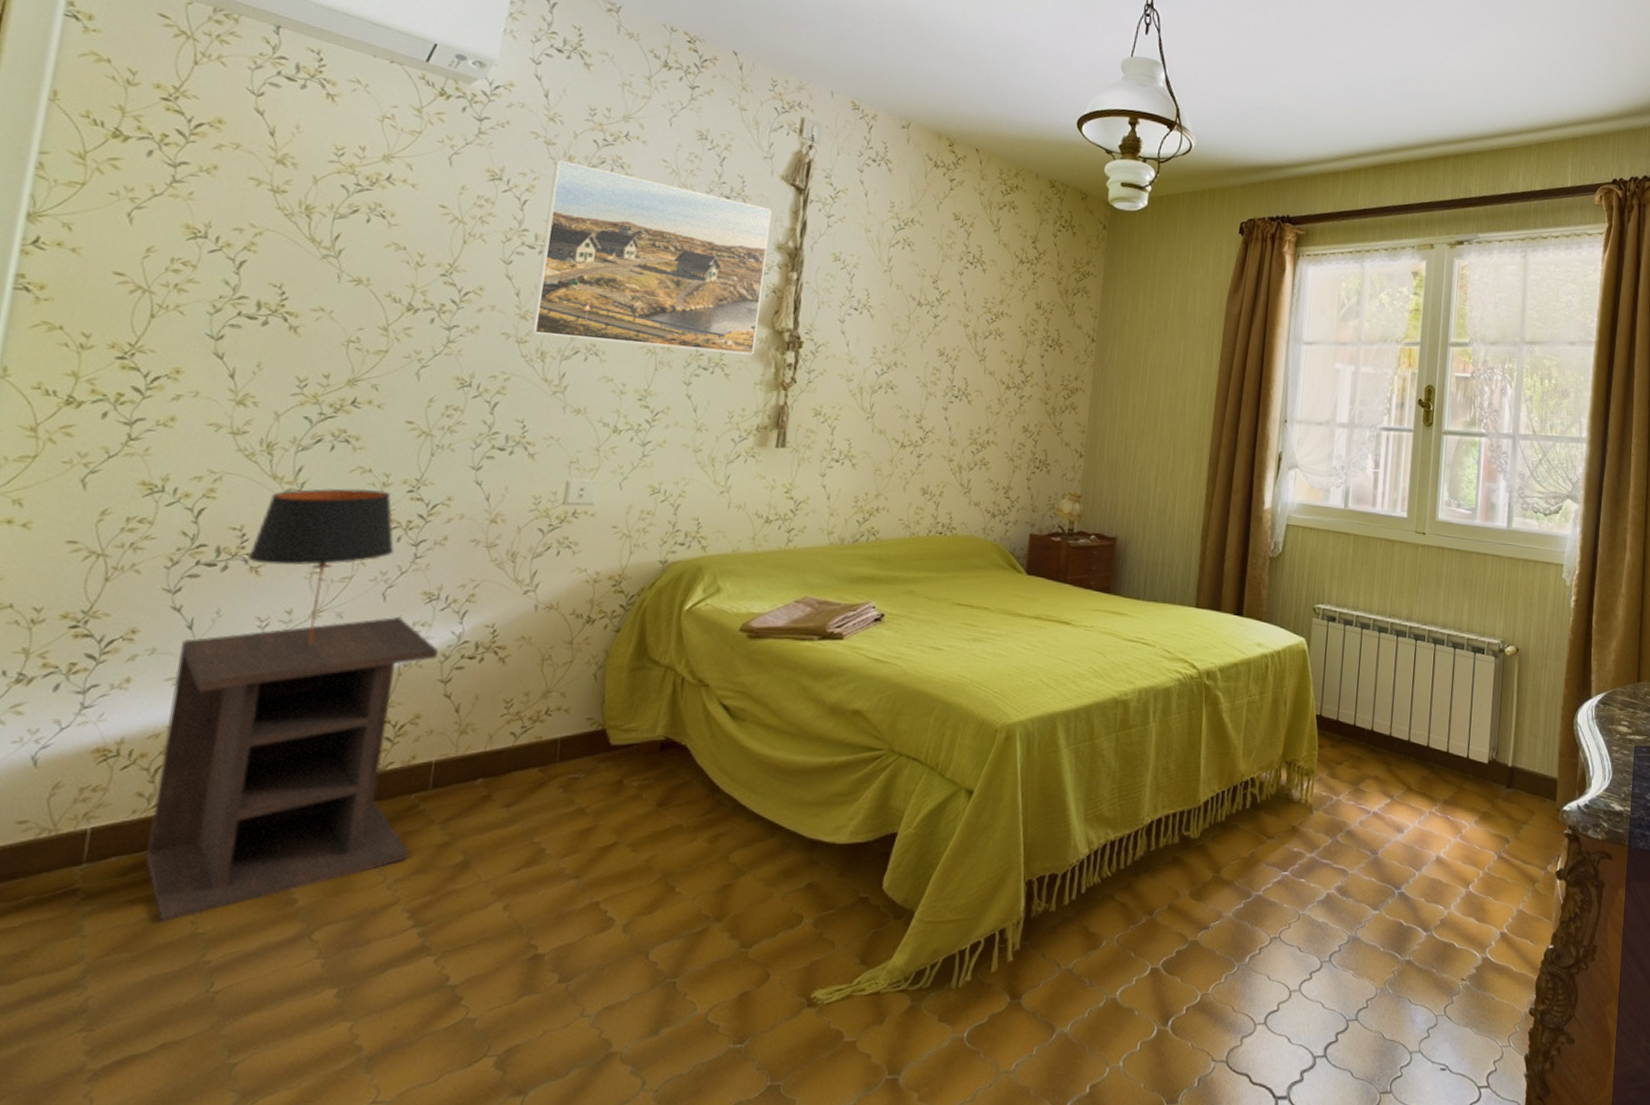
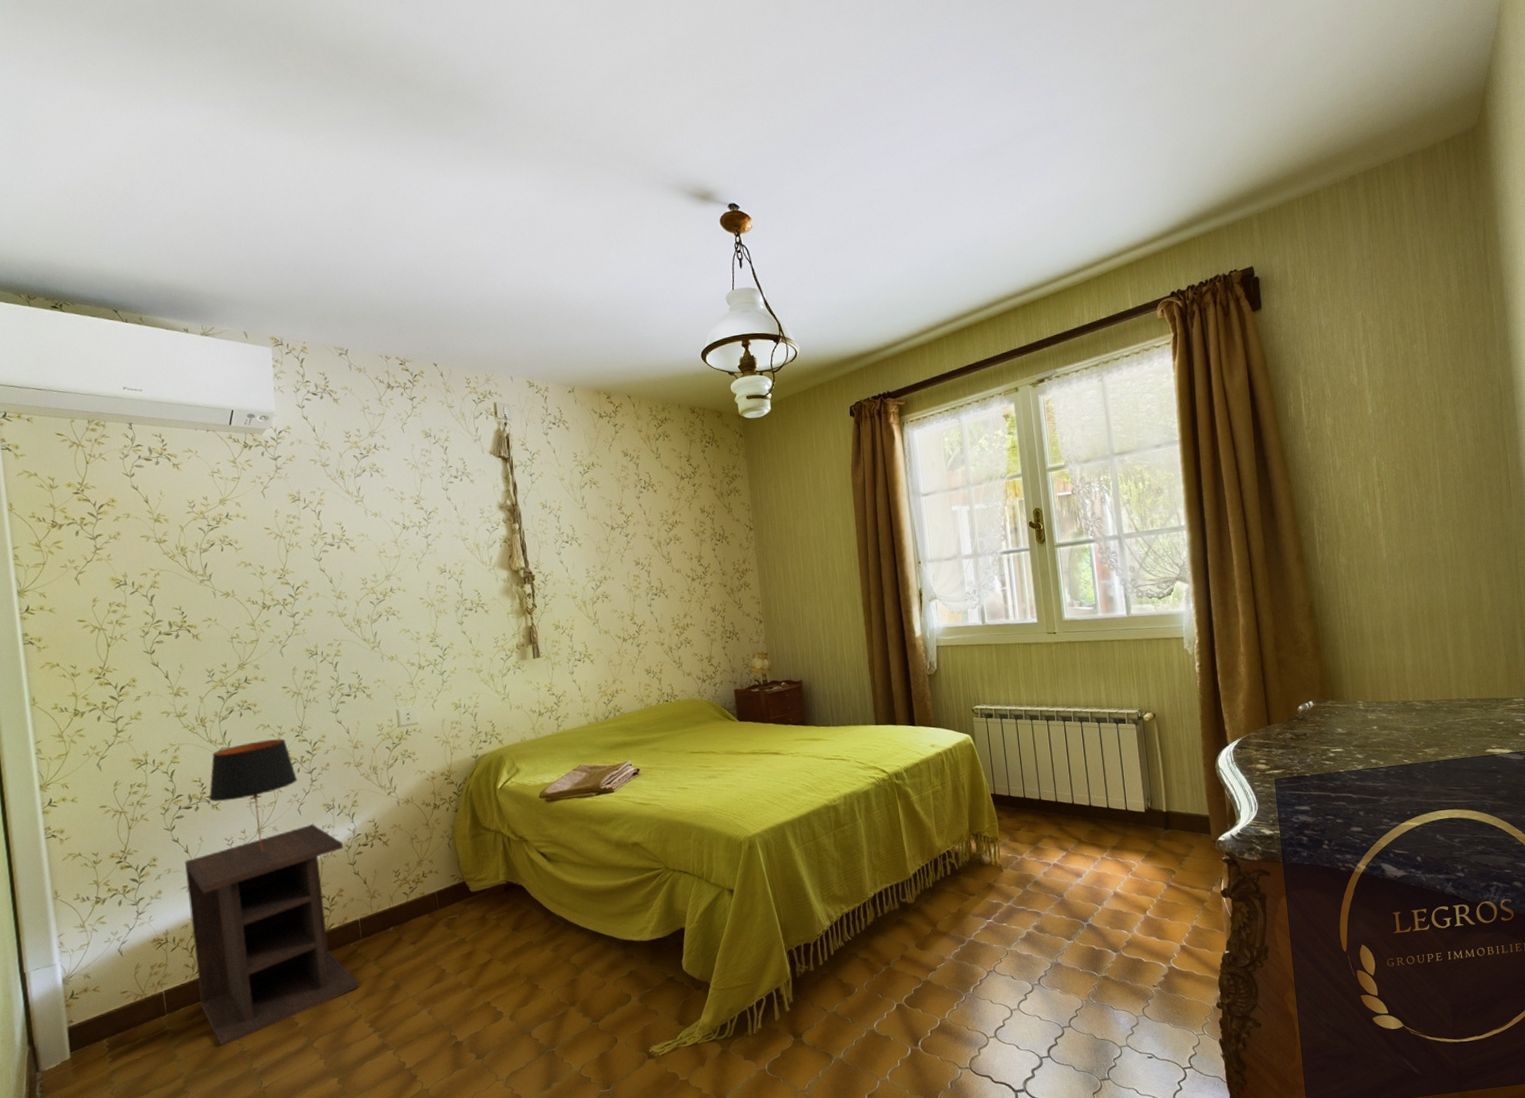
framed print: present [531,159,772,355] -> none [331,475,502,608]

